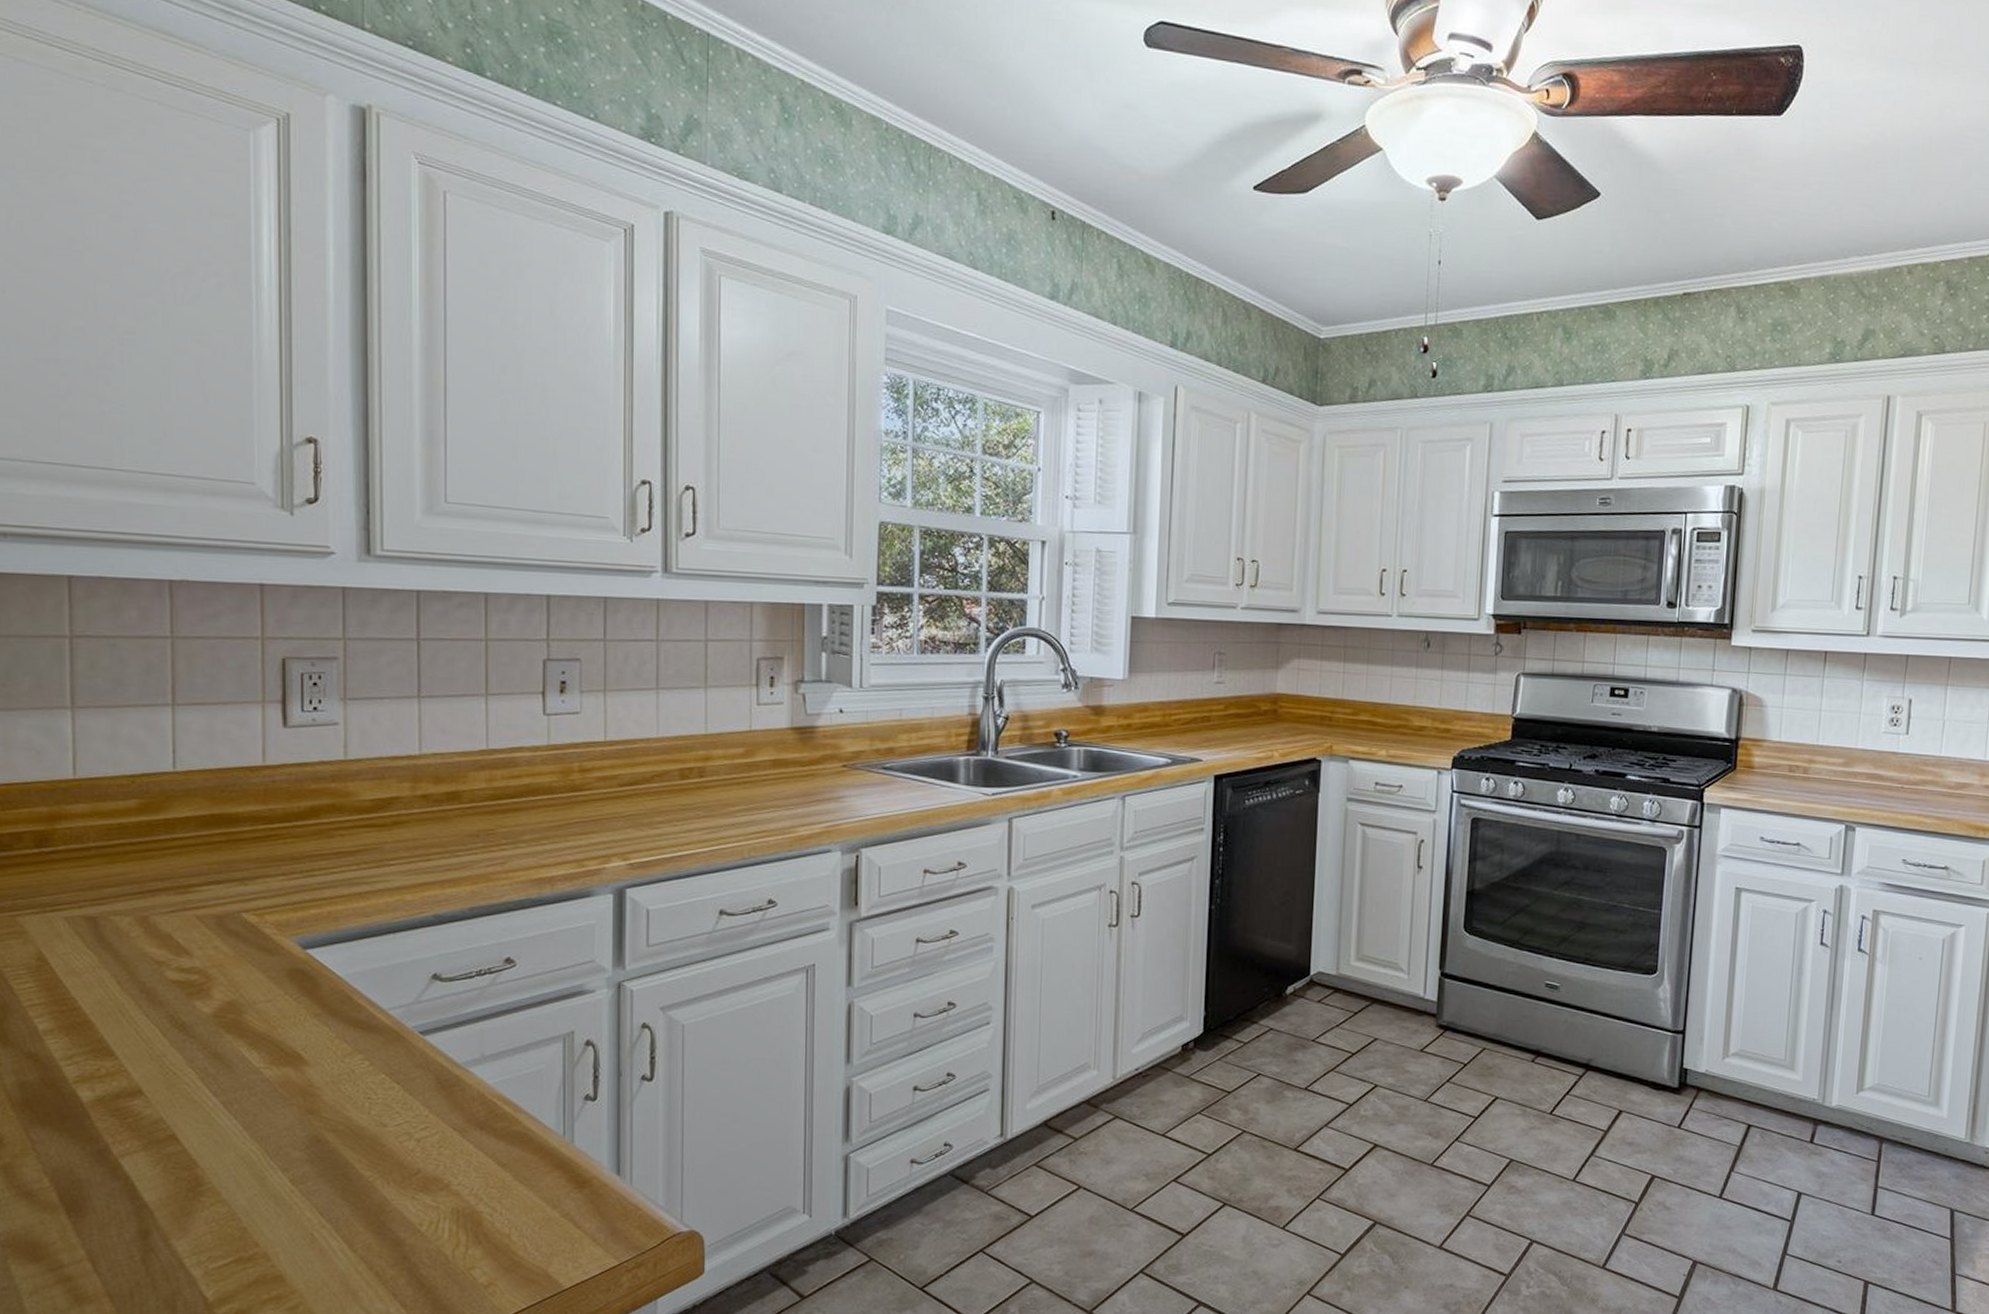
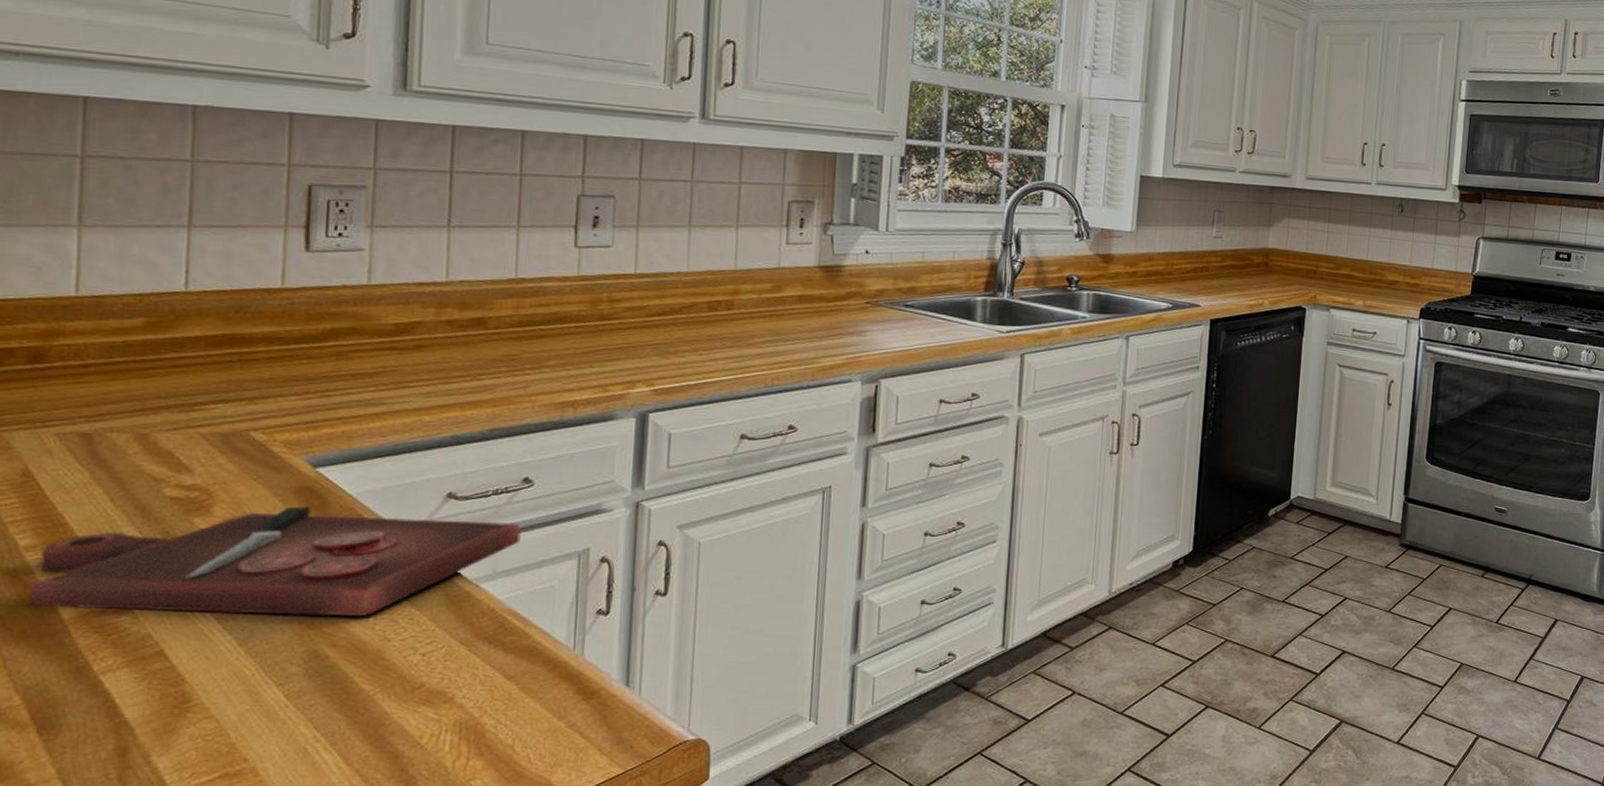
cutting board: none [52,989,506,1101] -> present [30,506,521,617]

